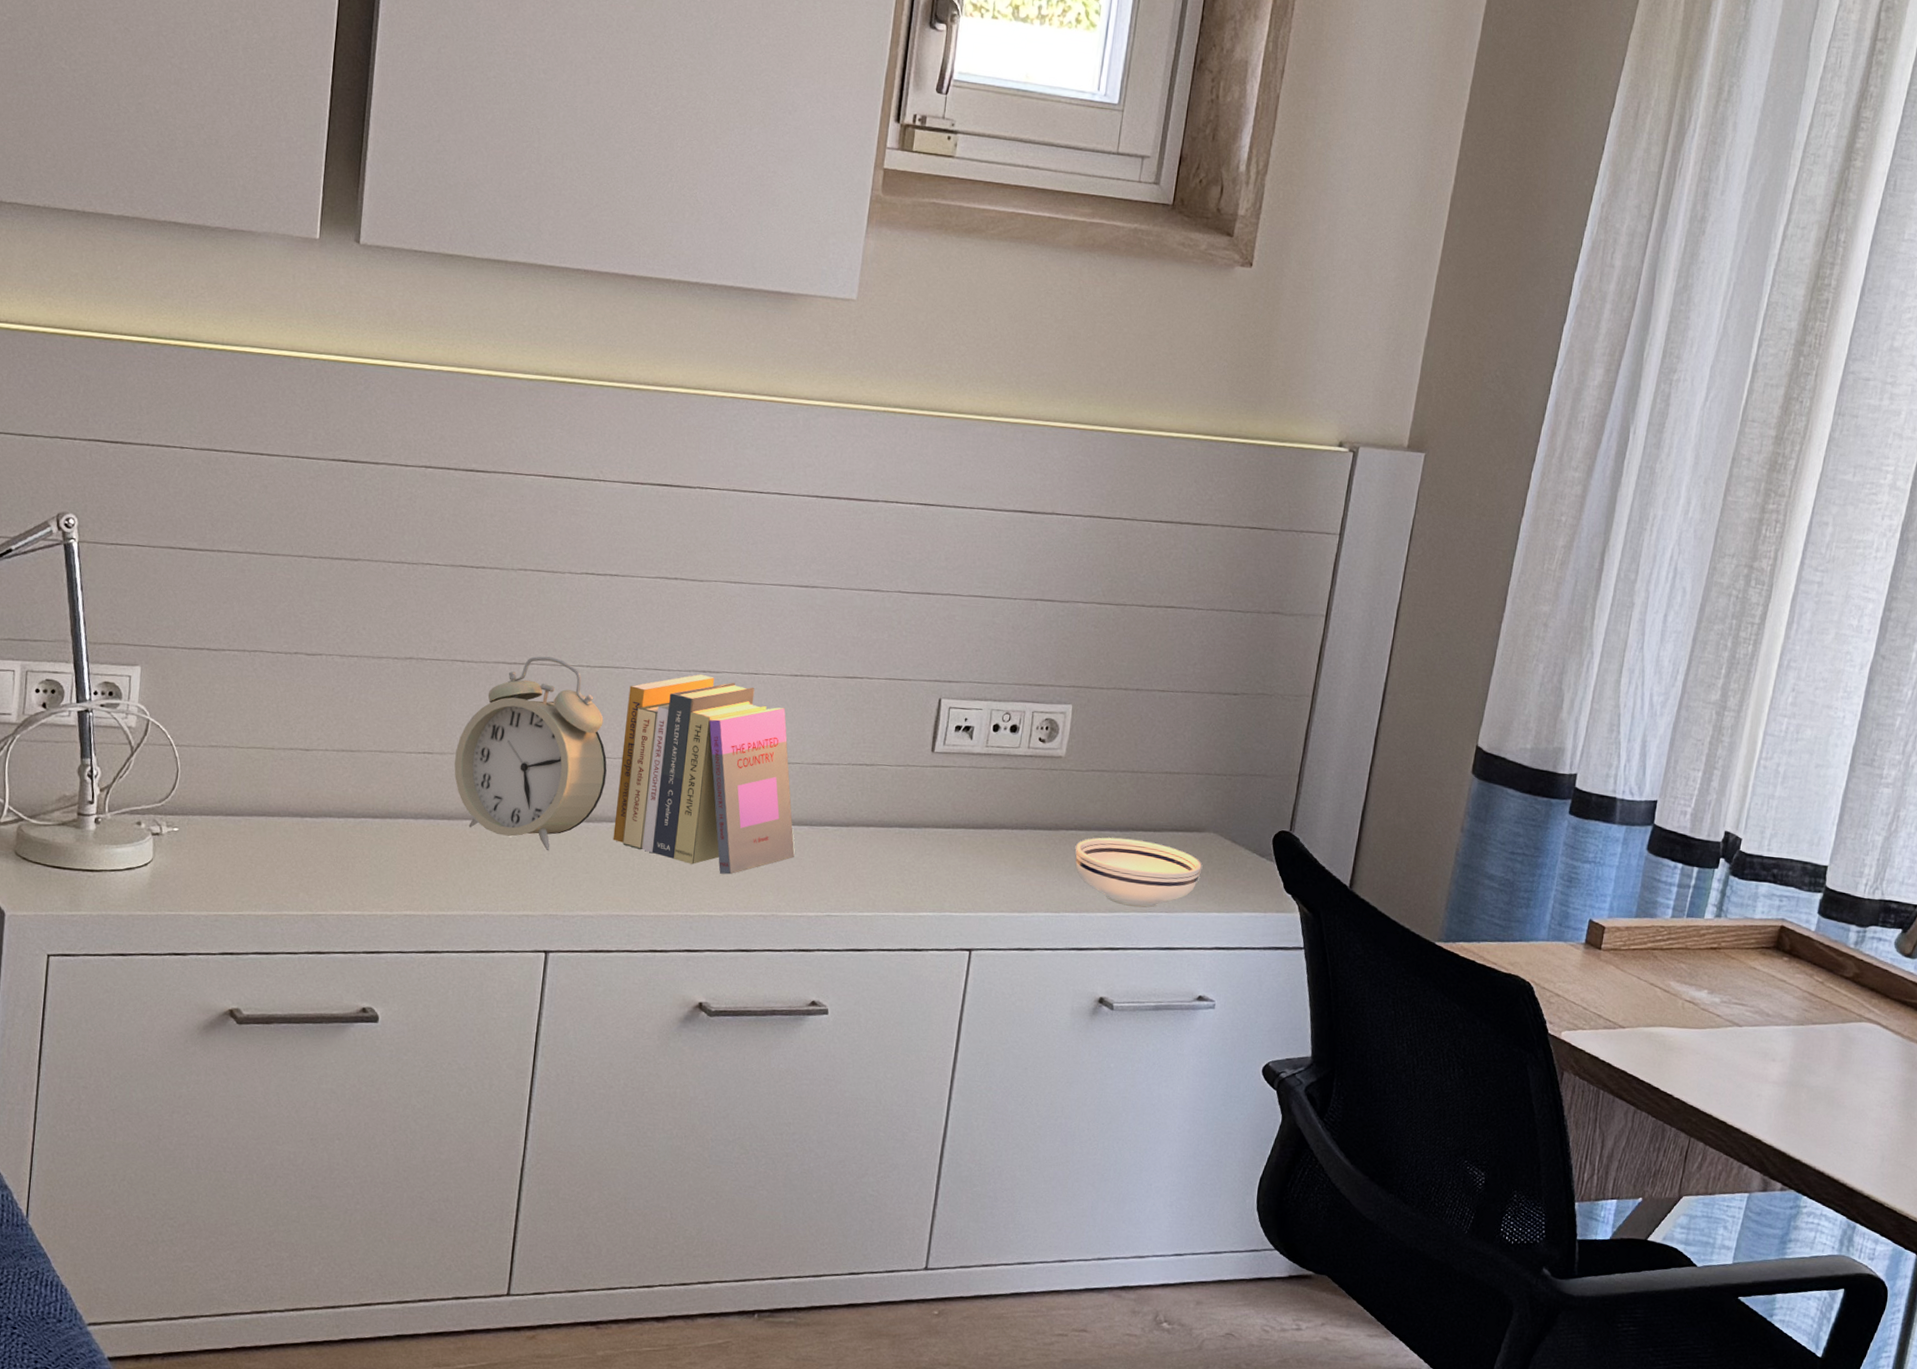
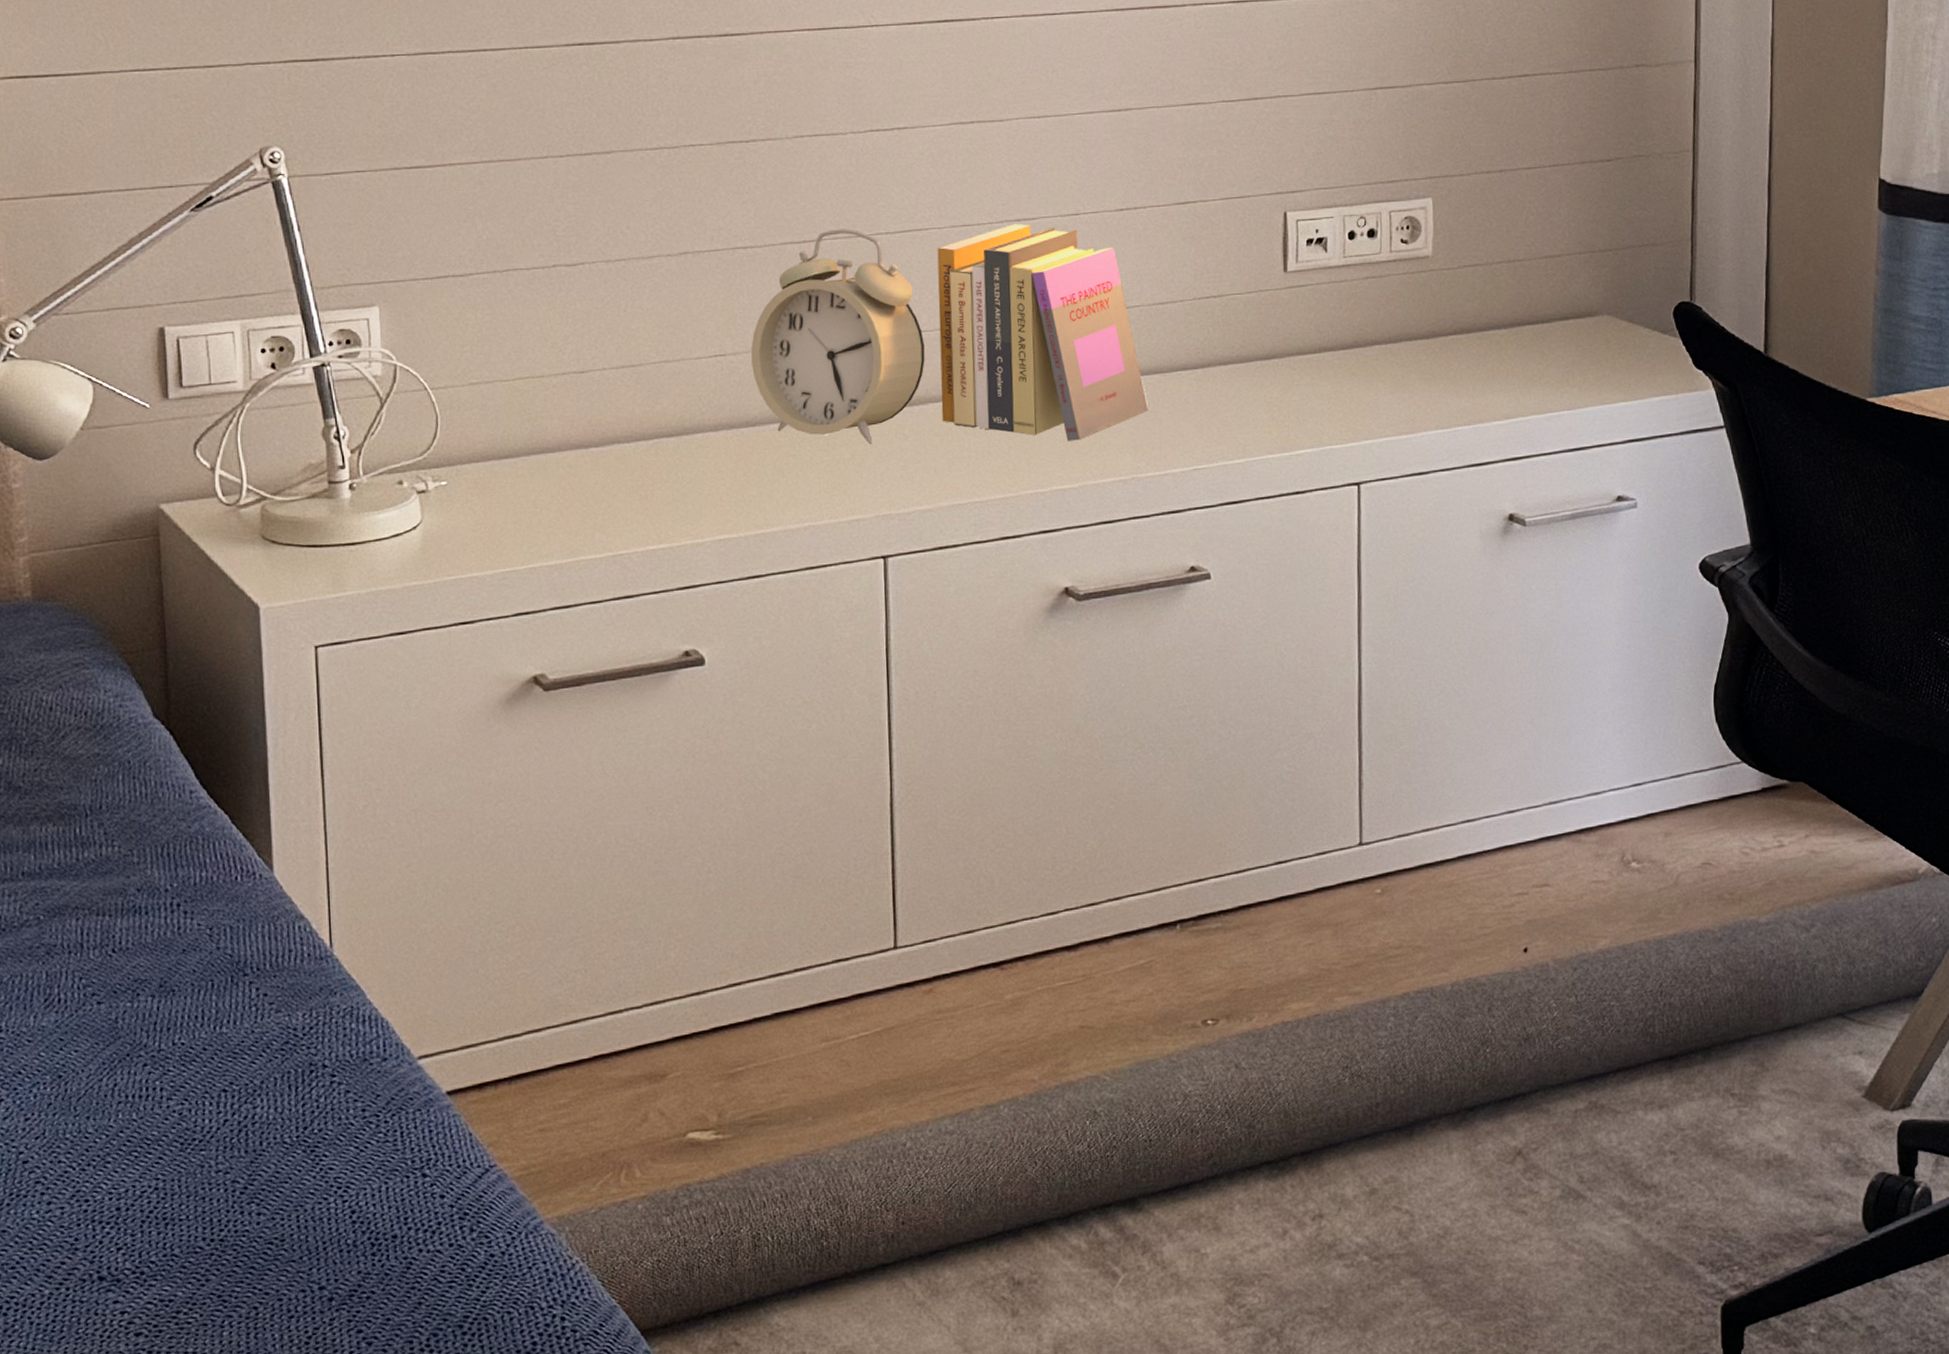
bowl: present [1075,837,1202,908] -> none [1459,335,1600,410]

